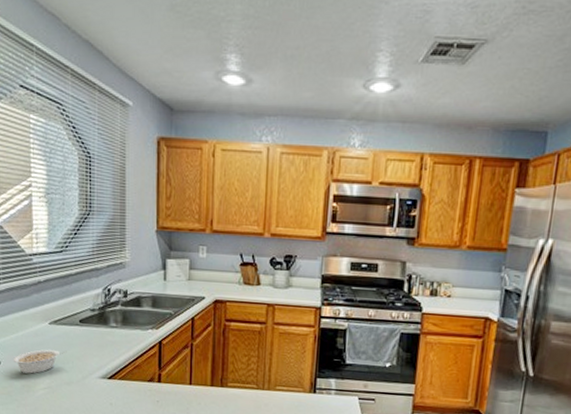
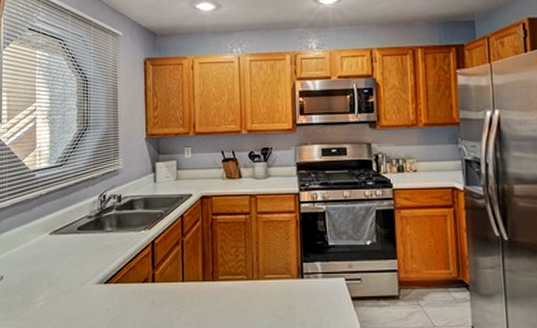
legume: present [12,349,67,374] -> none [14,259,66,286]

